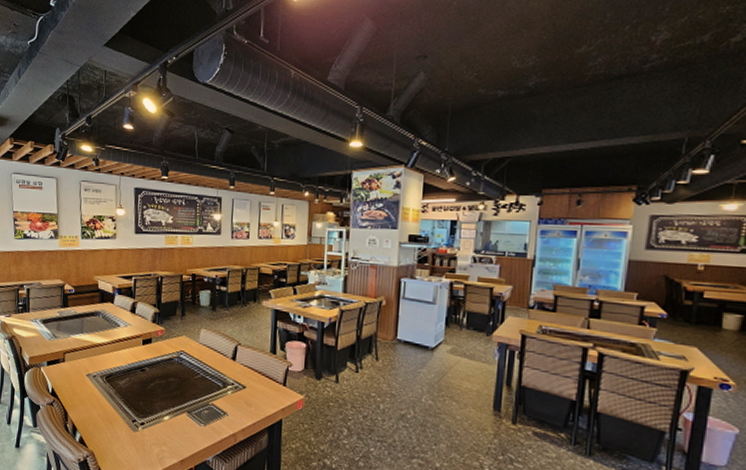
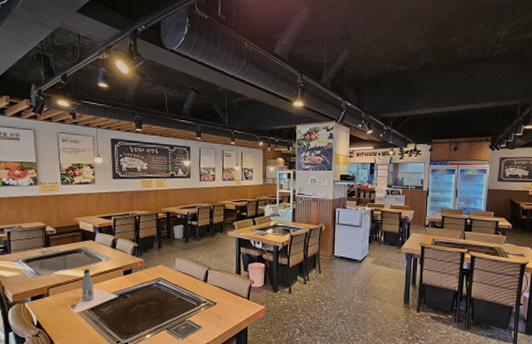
bottle: none [88,334,136,385] -> present [73,269,118,314]

